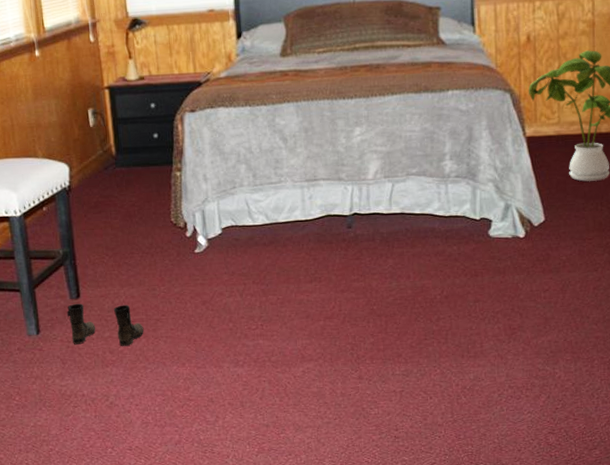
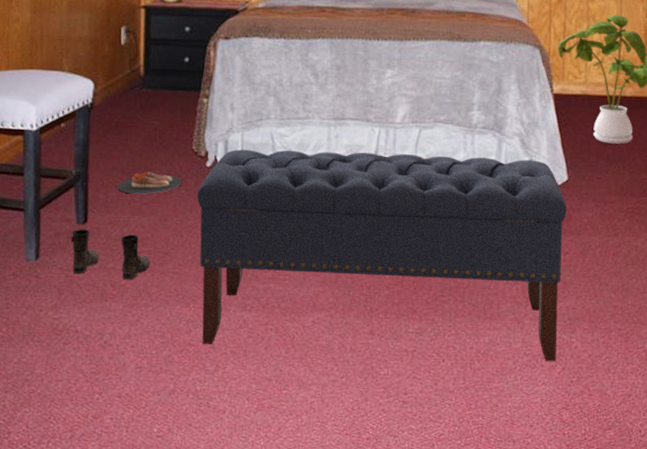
slippers: none [103,246,166,268] -> present [117,172,183,194]
bench: none [180,204,545,398] -> present [197,149,567,362]

